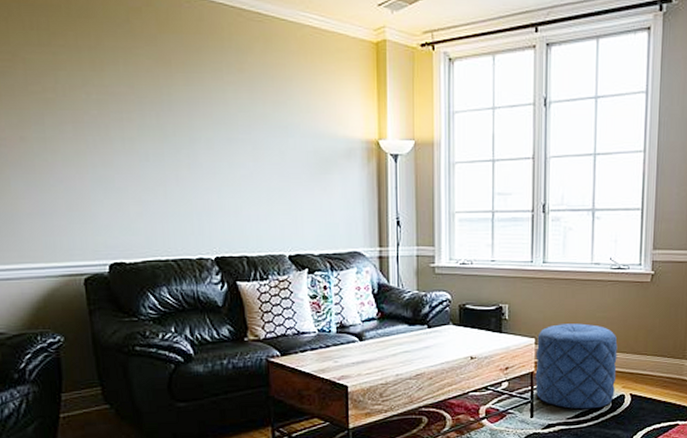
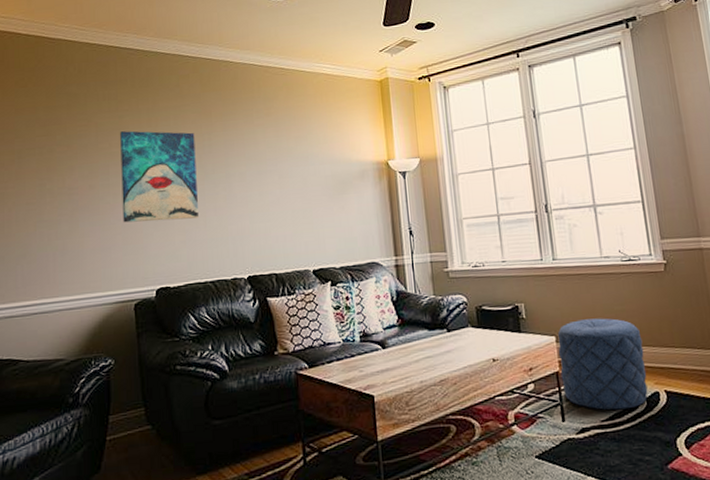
wall art: none [55,73,157,187] -> present [120,131,198,223]

